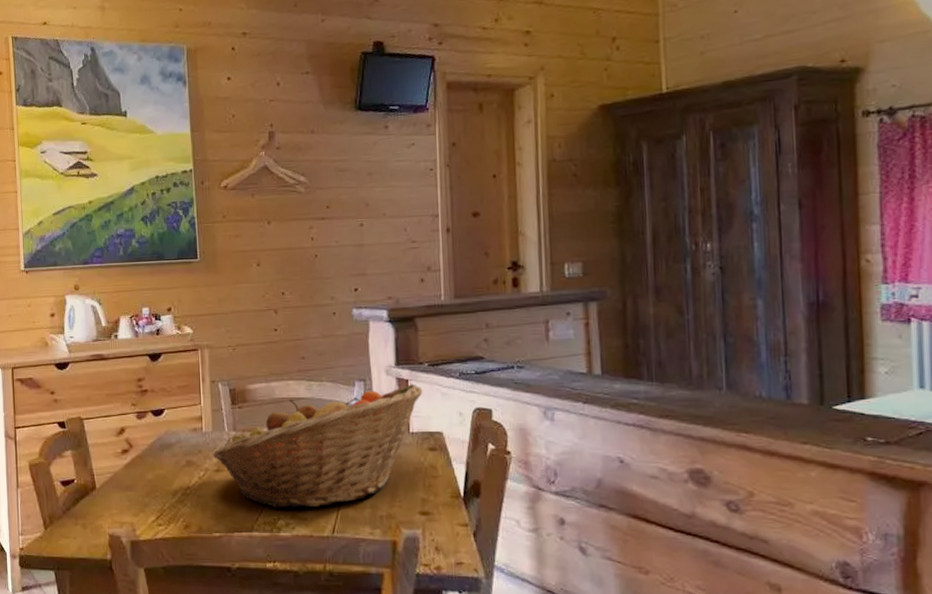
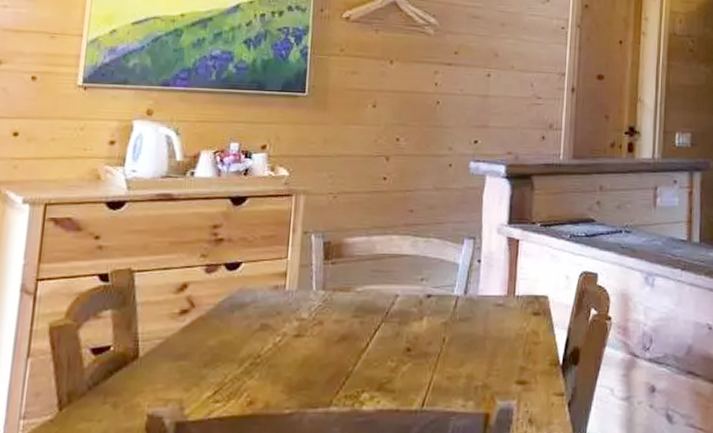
fruit basket: present [213,384,423,508] -> none [294,245,533,379]

